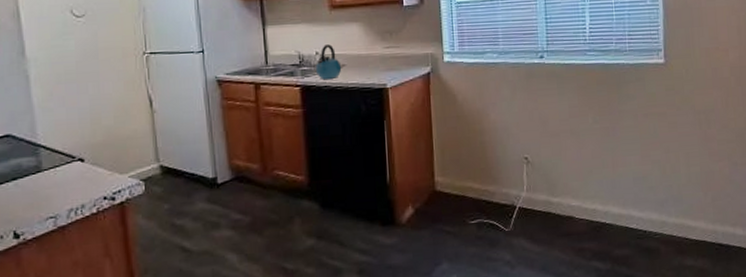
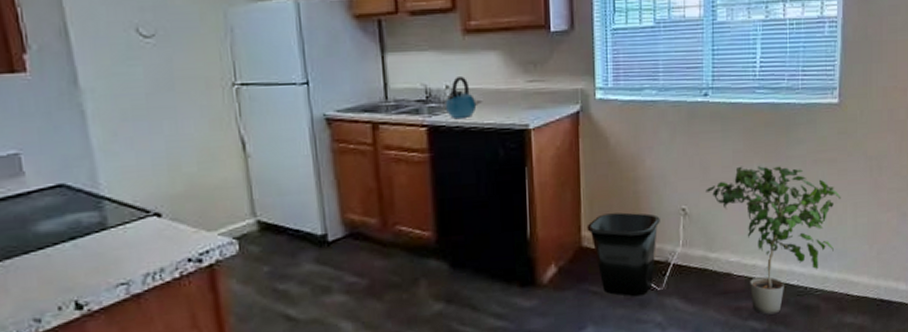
waste bin: none [439,160,505,237] -> present [586,212,660,297]
potted plant: none [545,119,673,256] -> present [705,166,841,315]

